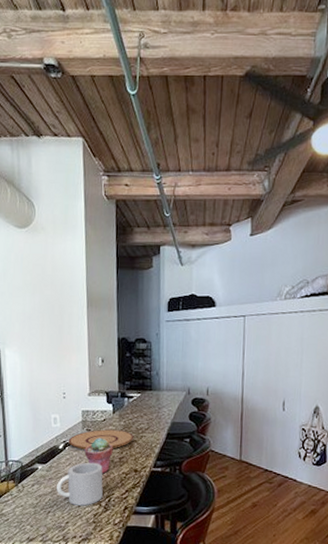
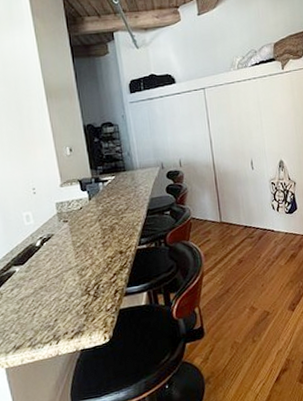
mug: present [57,462,103,506] -> none [39,252,90,301]
plate: present [68,429,134,450] -> none [45,215,115,243]
potted succulent: present [84,437,113,474] -> none [64,226,95,263]

